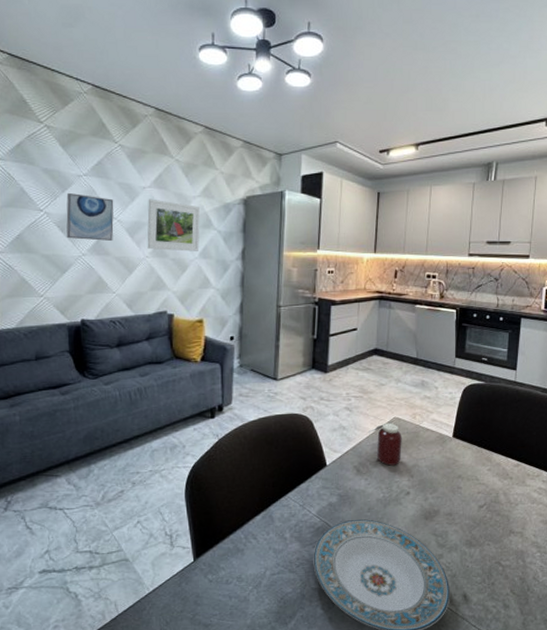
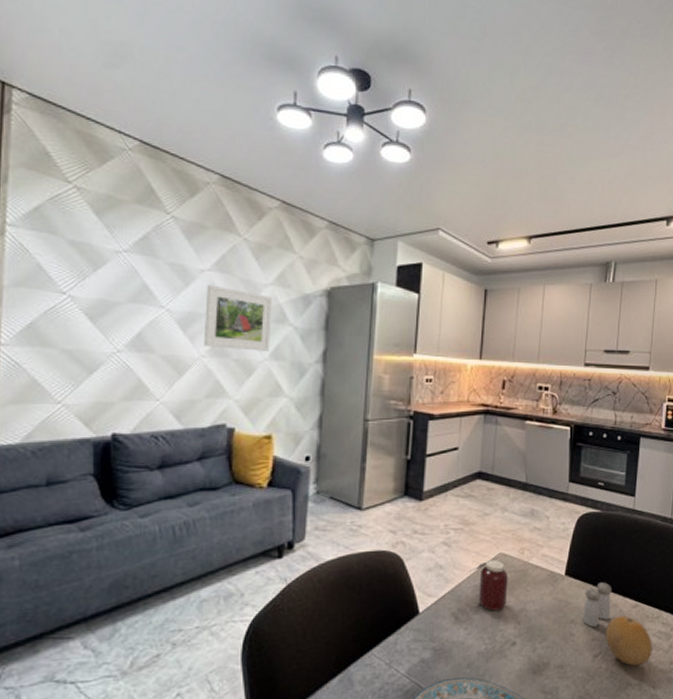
wall art: present [66,192,114,242] -> none [96,272,162,336]
salt and pepper shaker: none [469,444,495,482] -> present [583,582,611,627]
fruit: none [490,473,533,517] -> present [606,616,652,667]

